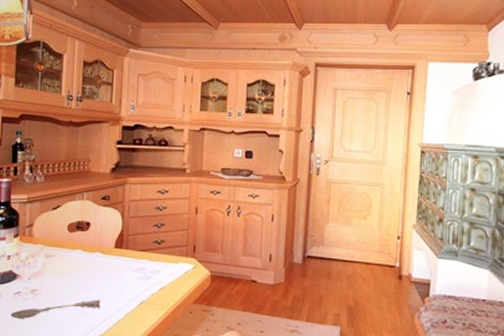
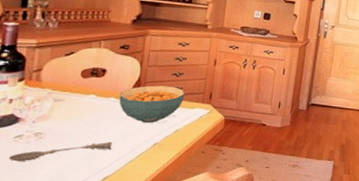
cereal bowl: none [104,238,168,280] -> present [119,85,185,124]

